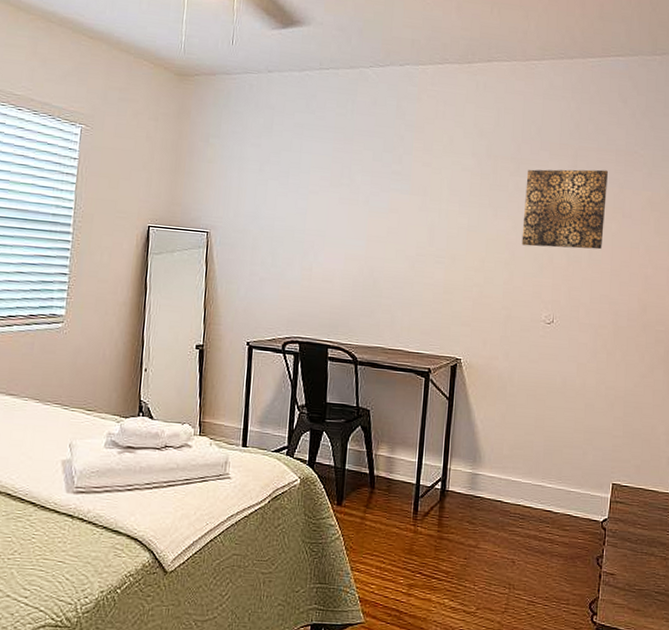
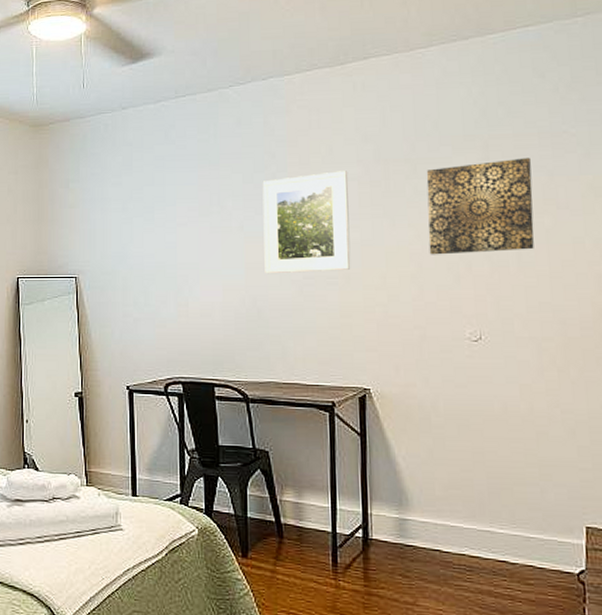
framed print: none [383,160,464,251] -> present [262,171,351,274]

